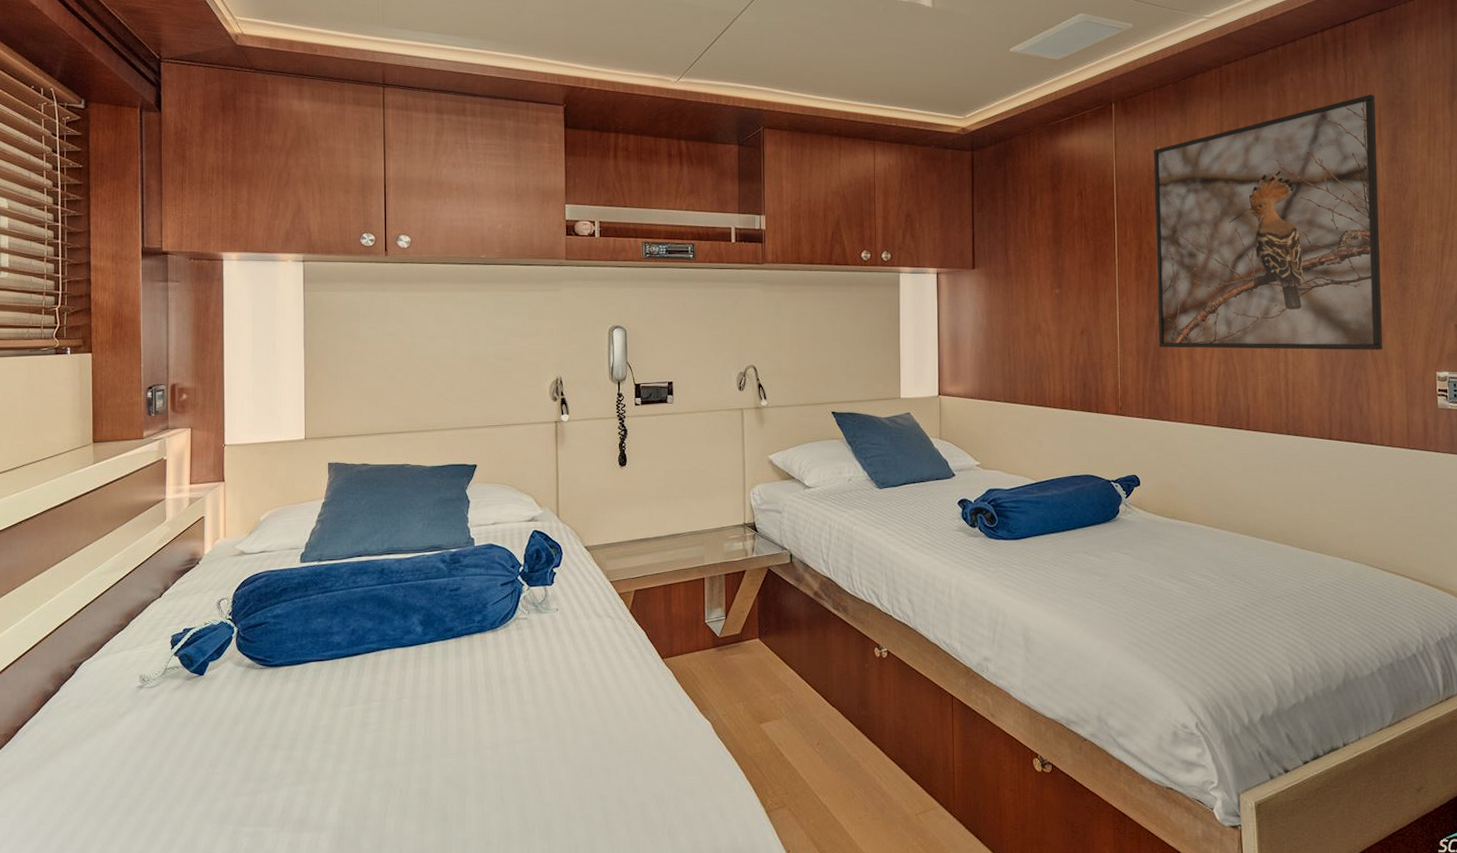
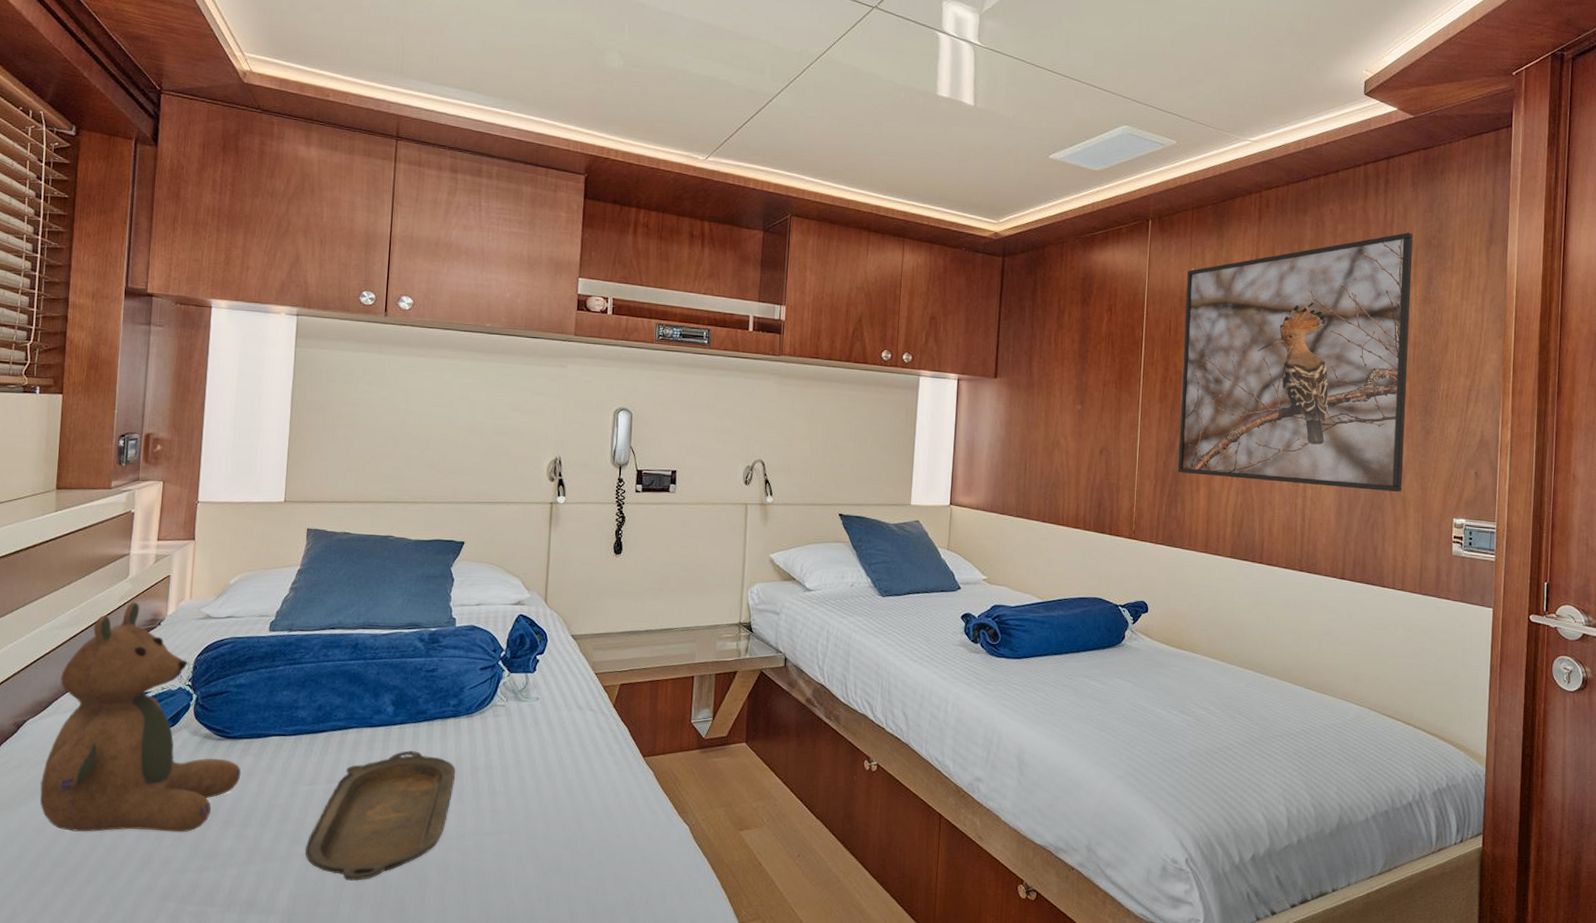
teddy bear: none [99,544,285,764] -> present [40,602,241,833]
serving tray: none [349,667,486,794] -> present [305,750,456,881]

